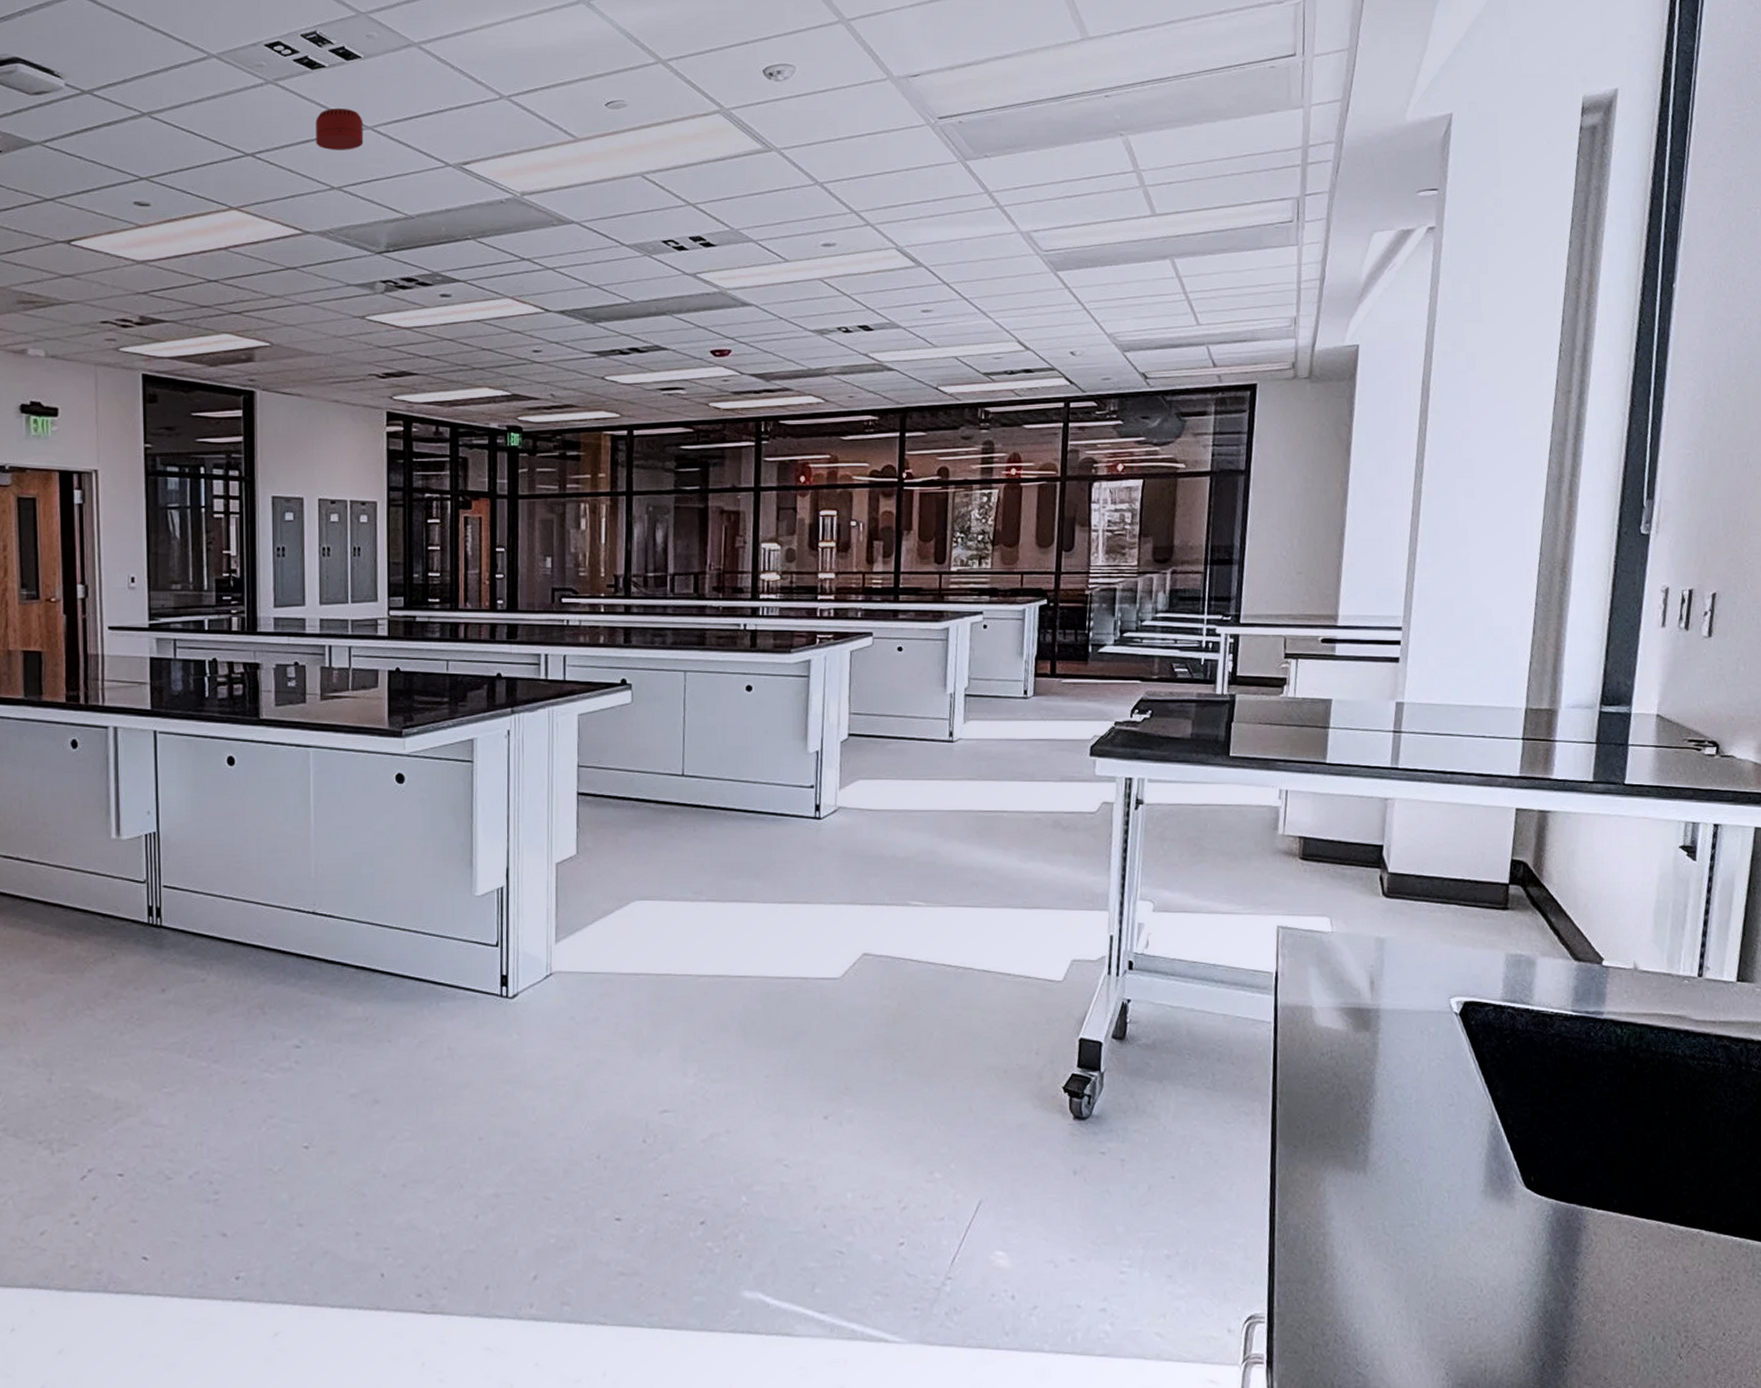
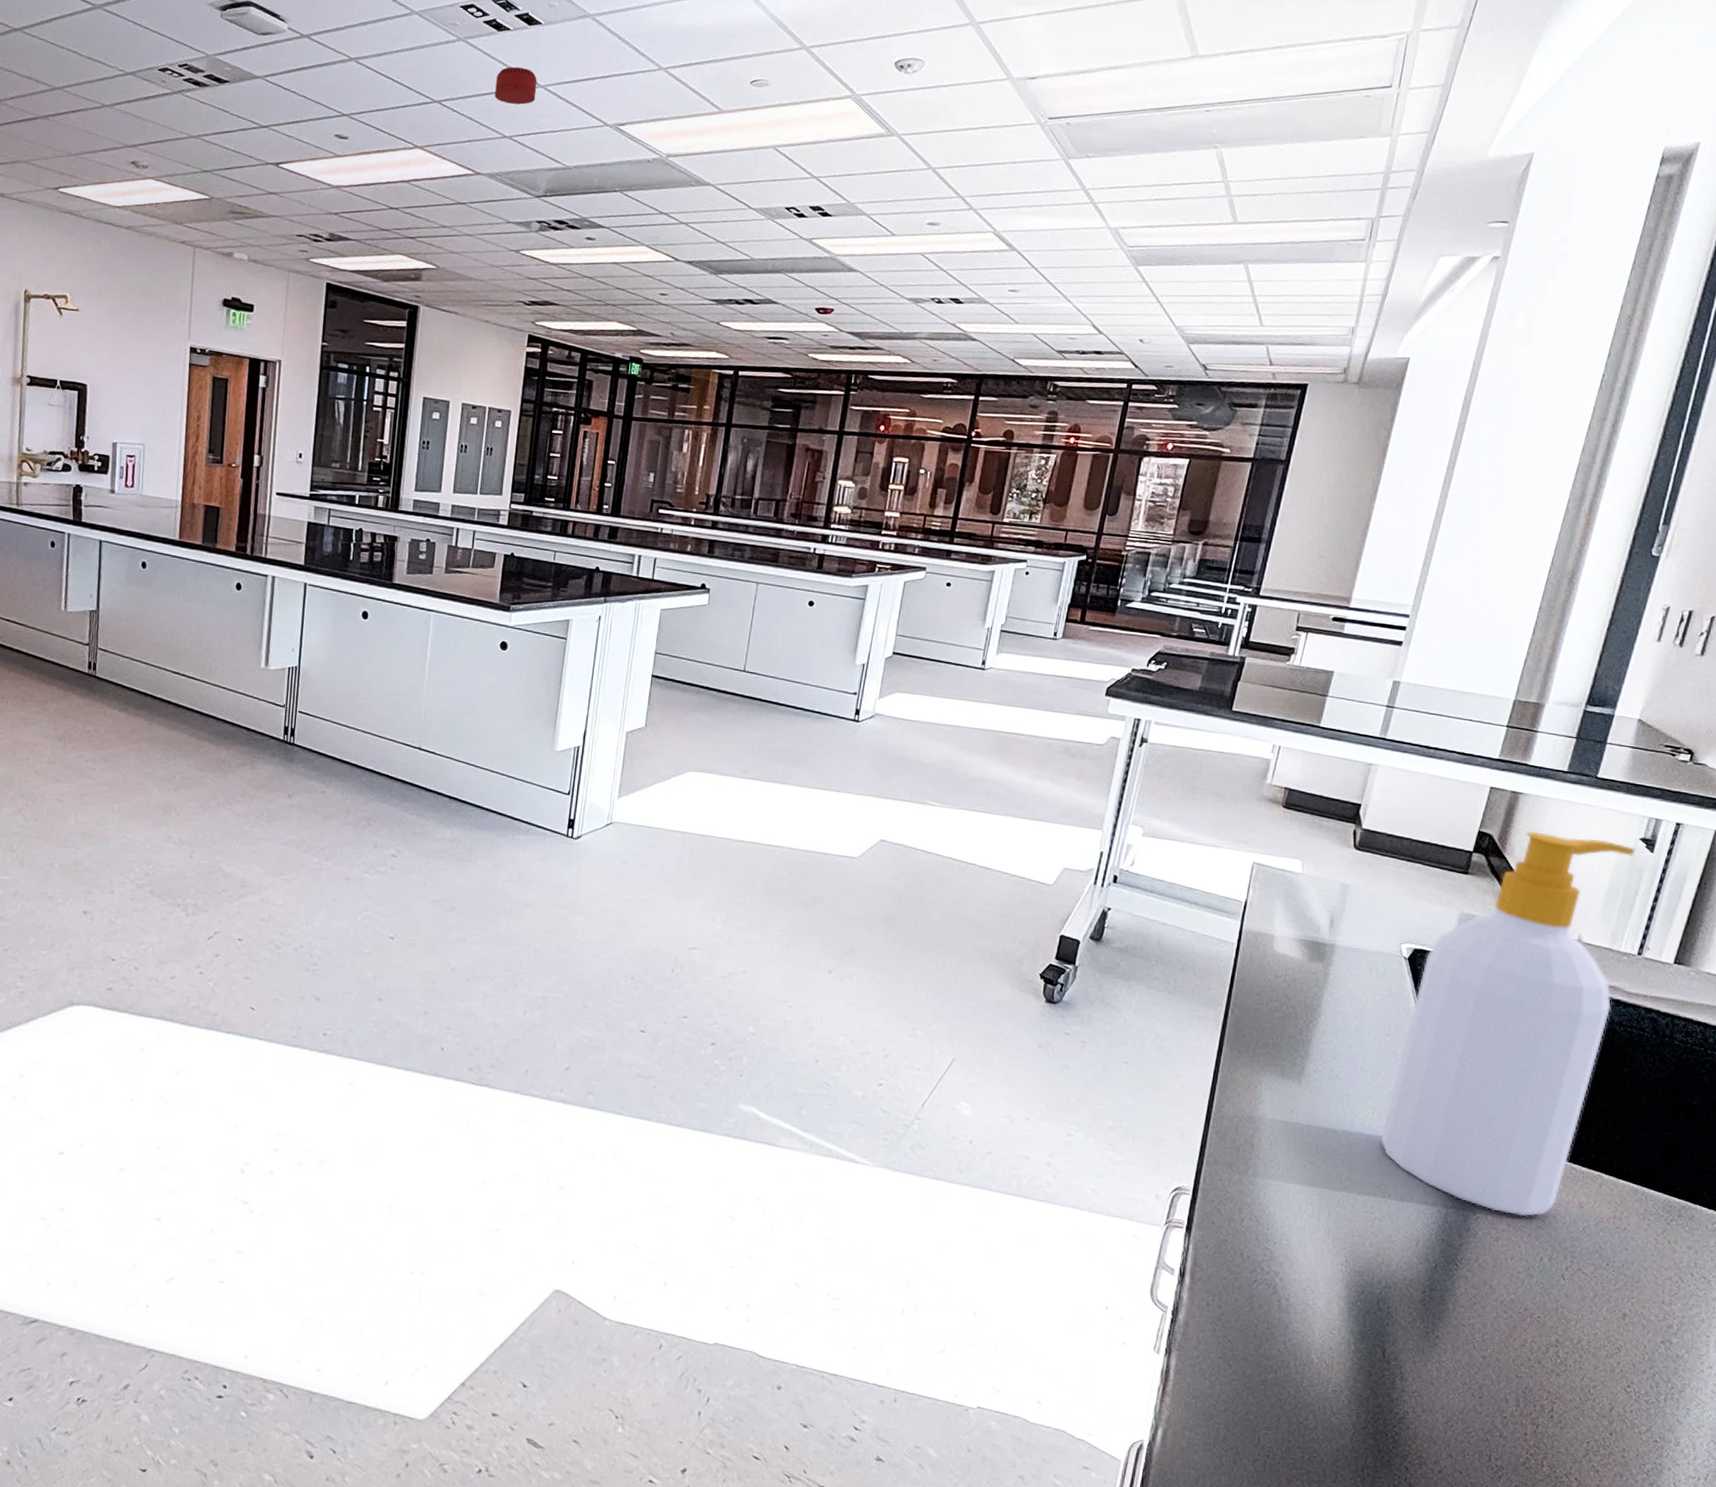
soap bottle: none [1461,852,1681,1293] -> present [1380,831,1636,1217]

